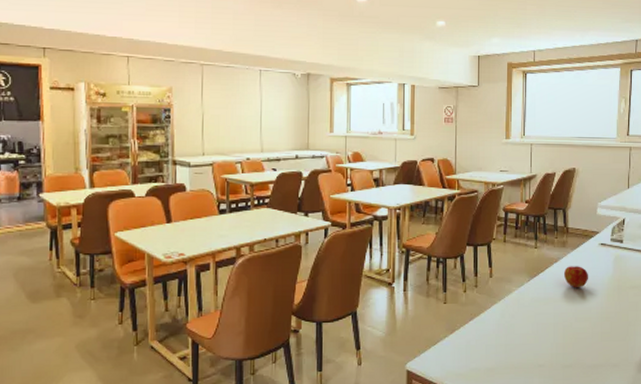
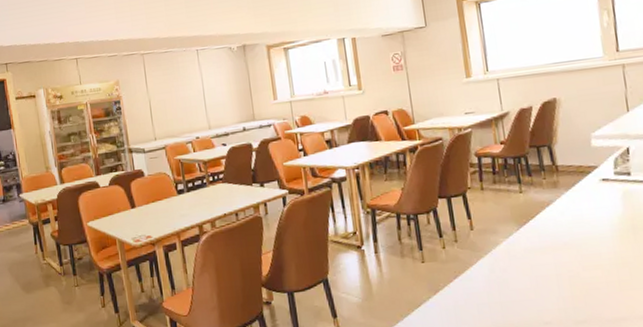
apple: present [563,266,589,288] -> none [559,207,593,233]

